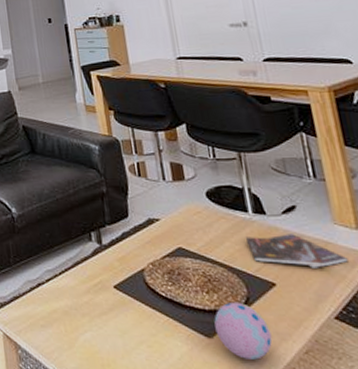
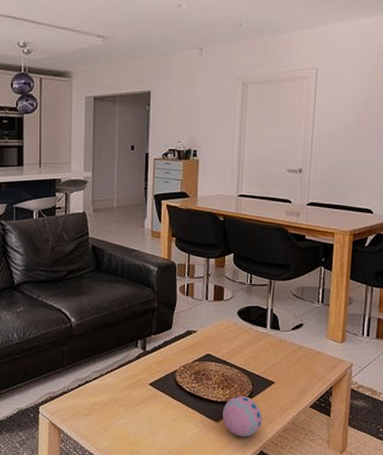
booklet: present [245,234,349,268] -> none [260,345,330,371]

